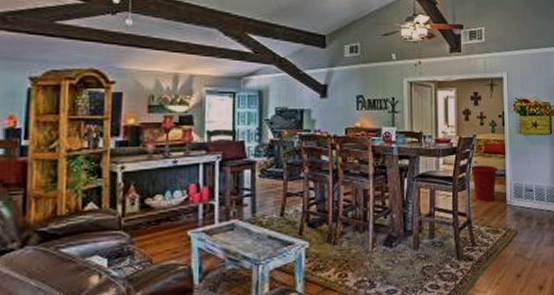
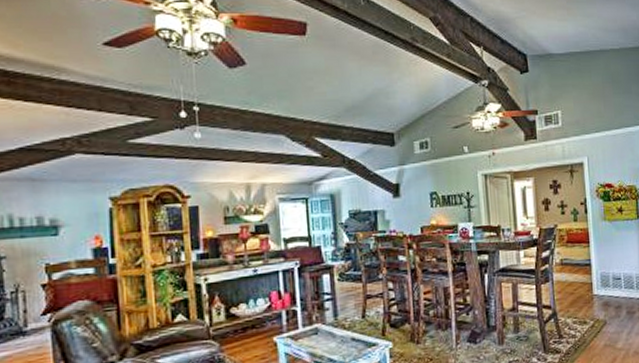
waste bin: present [469,165,498,202] -> none [552,255,583,293]

